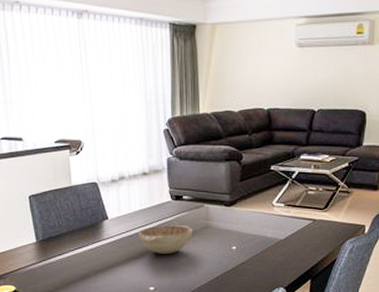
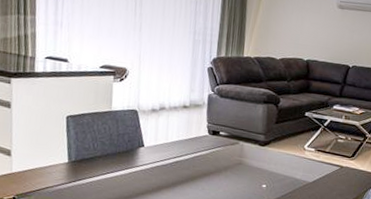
decorative bowl: present [138,225,193,255] -> none [172,158,227,187]

